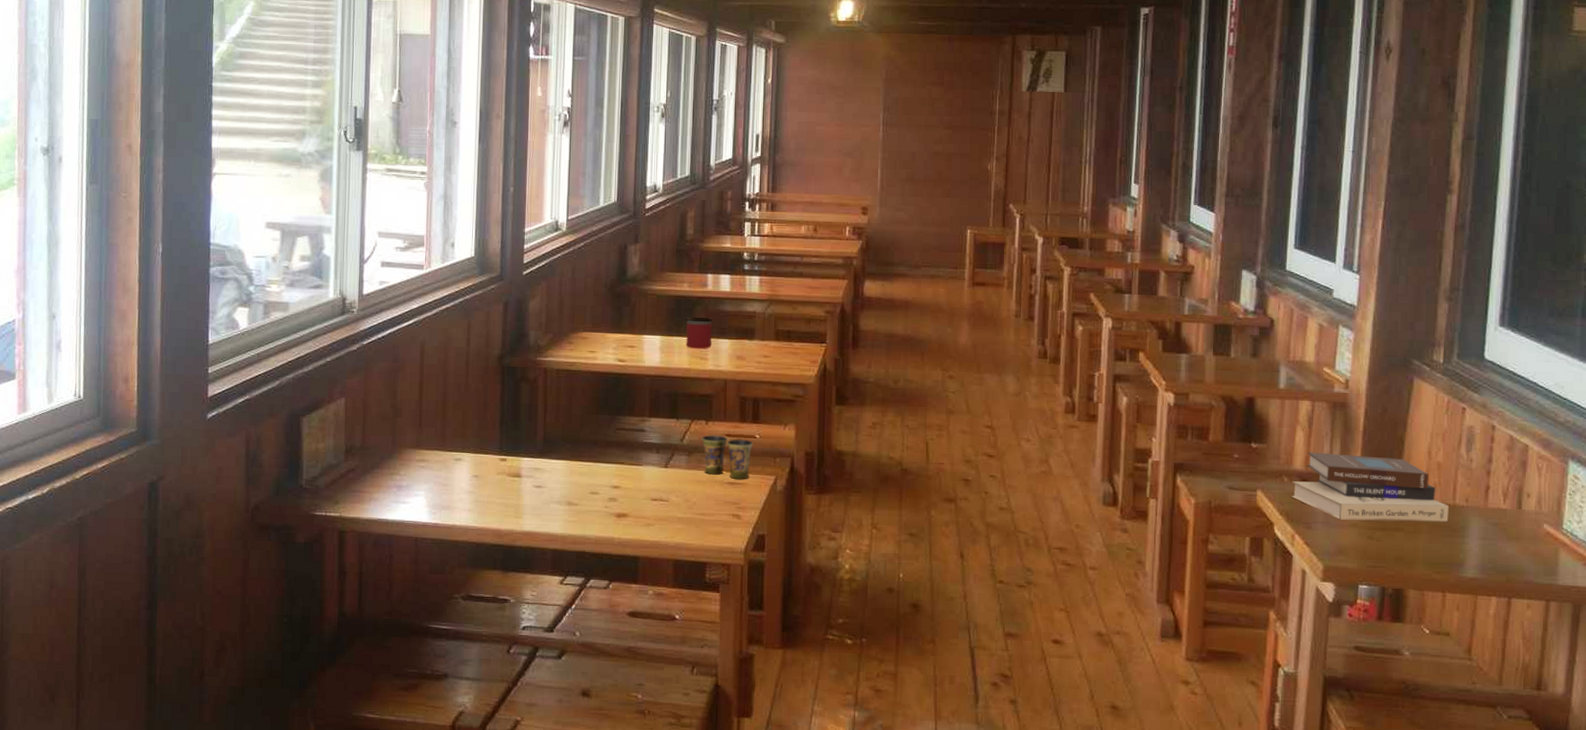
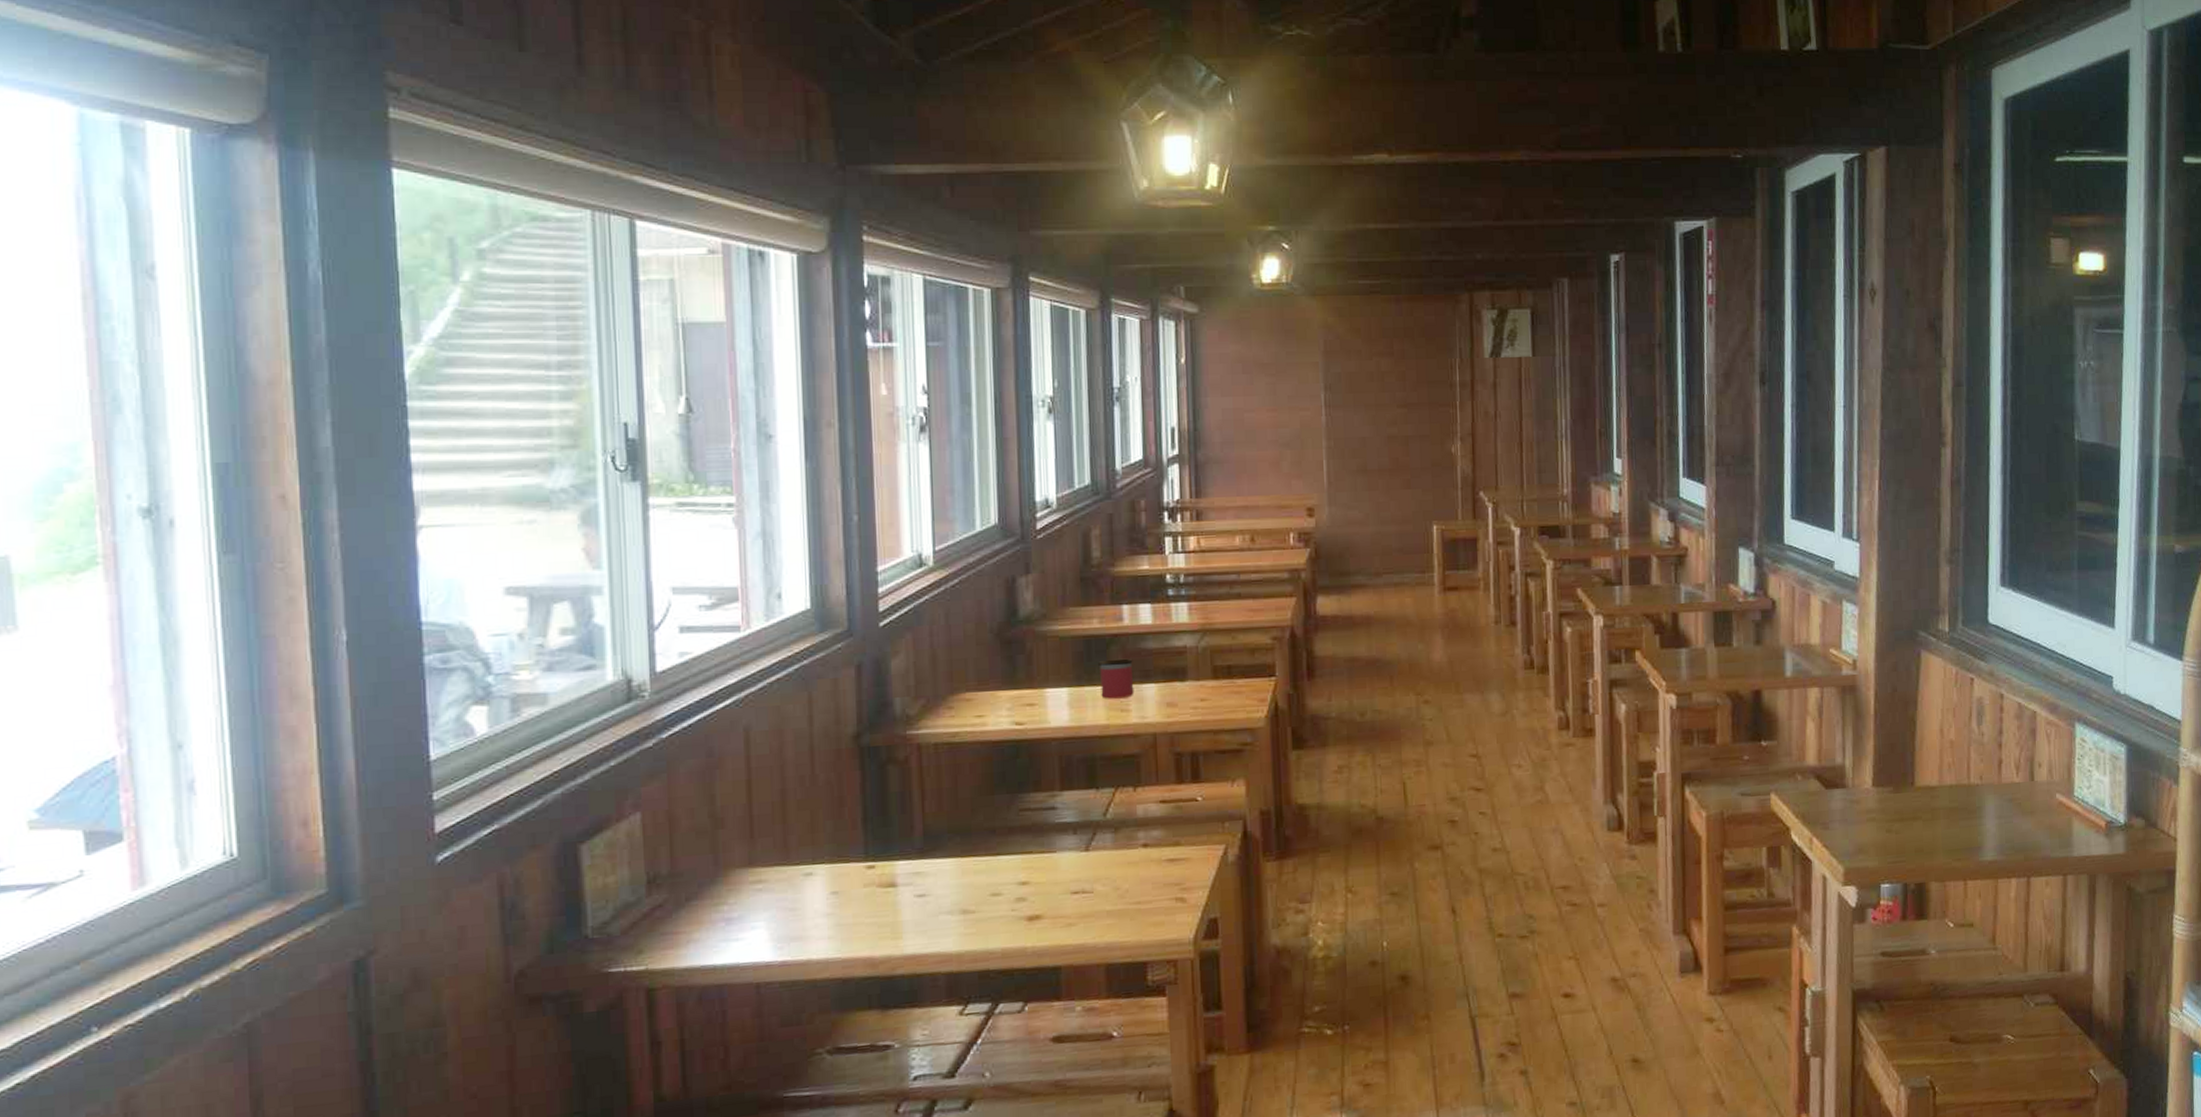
cup: present [701,435,754,480] -> none [1129,802,1196,856]
books: present [1291,452,1449,523] -> none [1806,740,1965,816]

